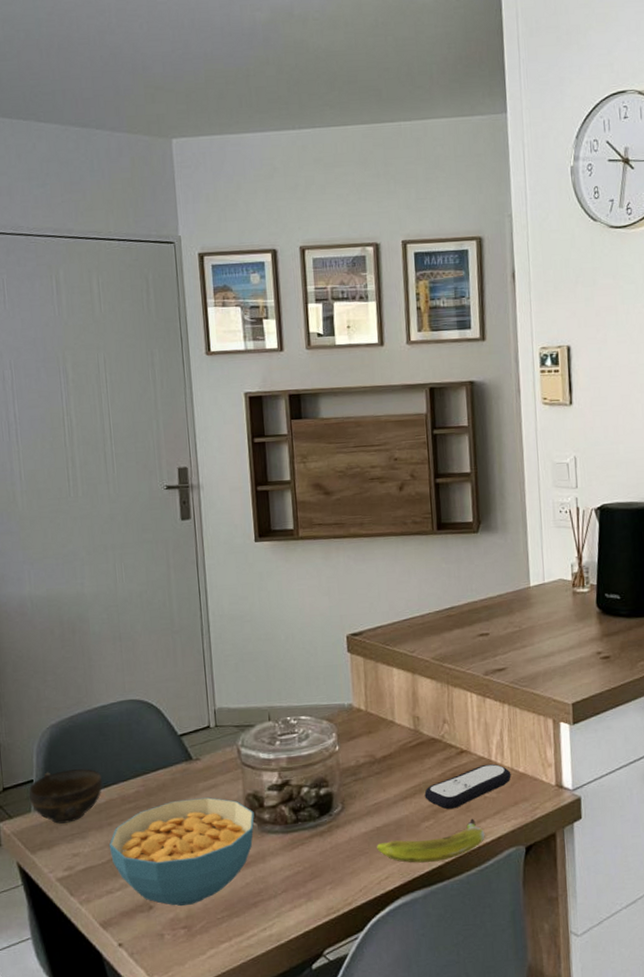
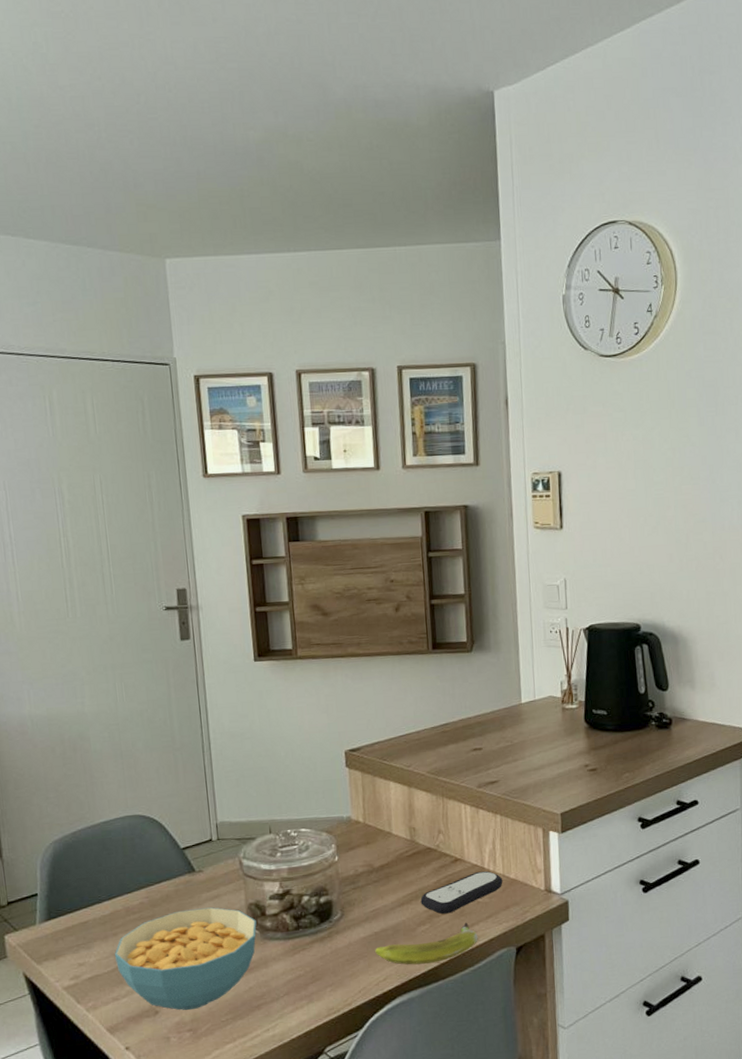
cup: present [28,768,103,824] -> none [33,882,107,935]

